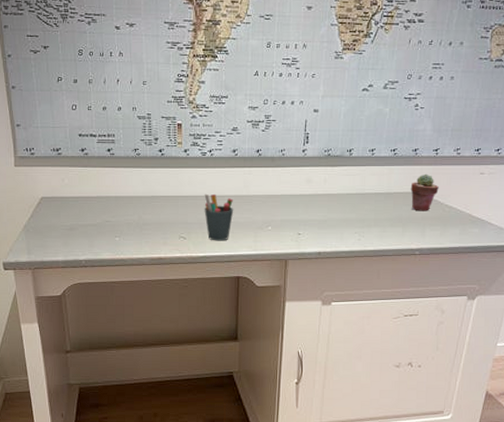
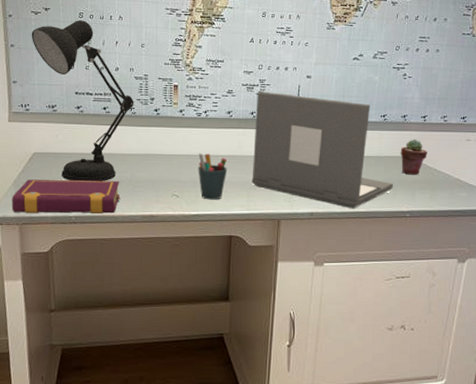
book: none [23,223,129,259] -> present [11,179,121,214]
desk lamp: none [31,58,138,225] -> present [31,20,135,181]
laptop: none [258,127,403,248] -> present [251,91,394,209]

